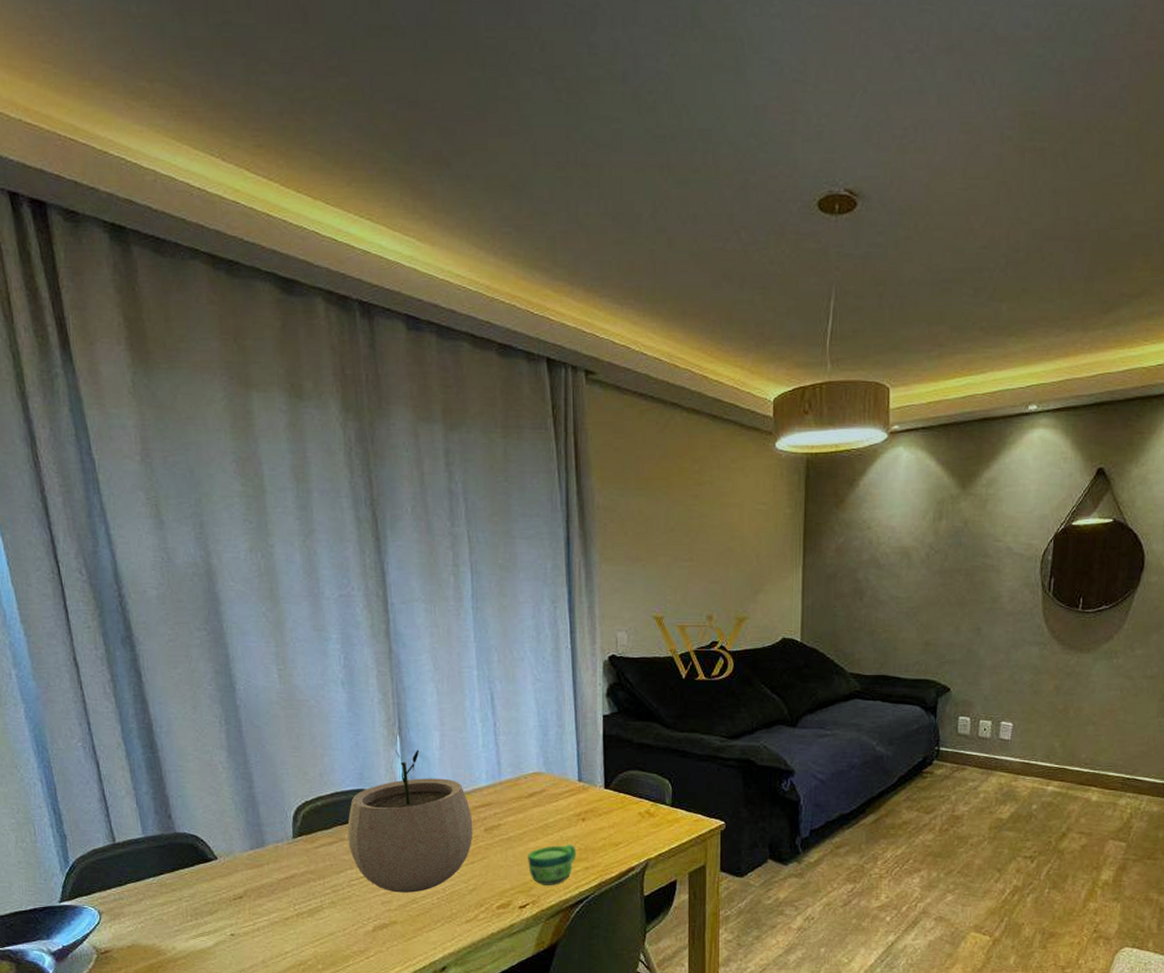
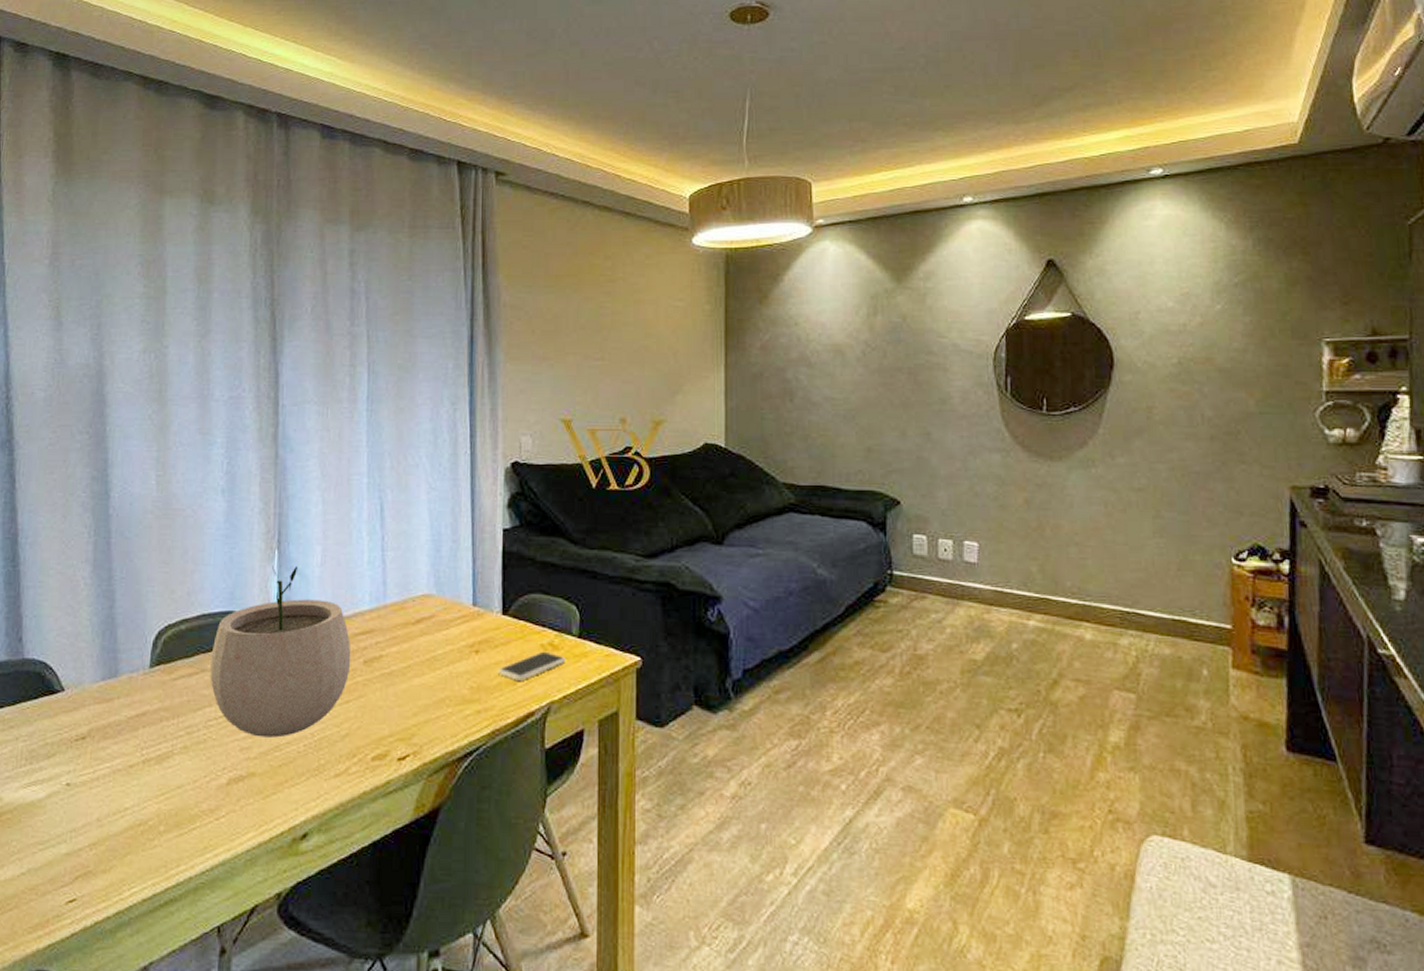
cup: present [528,844,577,885] -> none [411,682,468,733]
smartphone: none [603,818,660,842] -> present [498,651,566,681]

